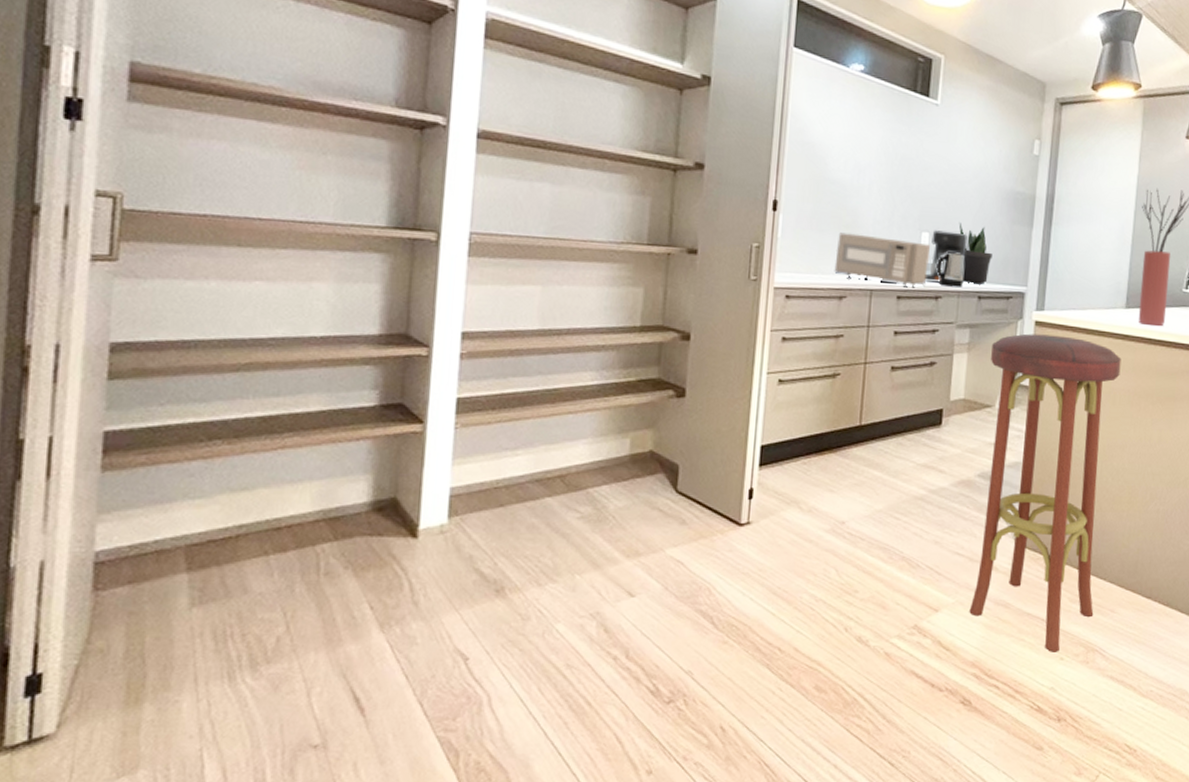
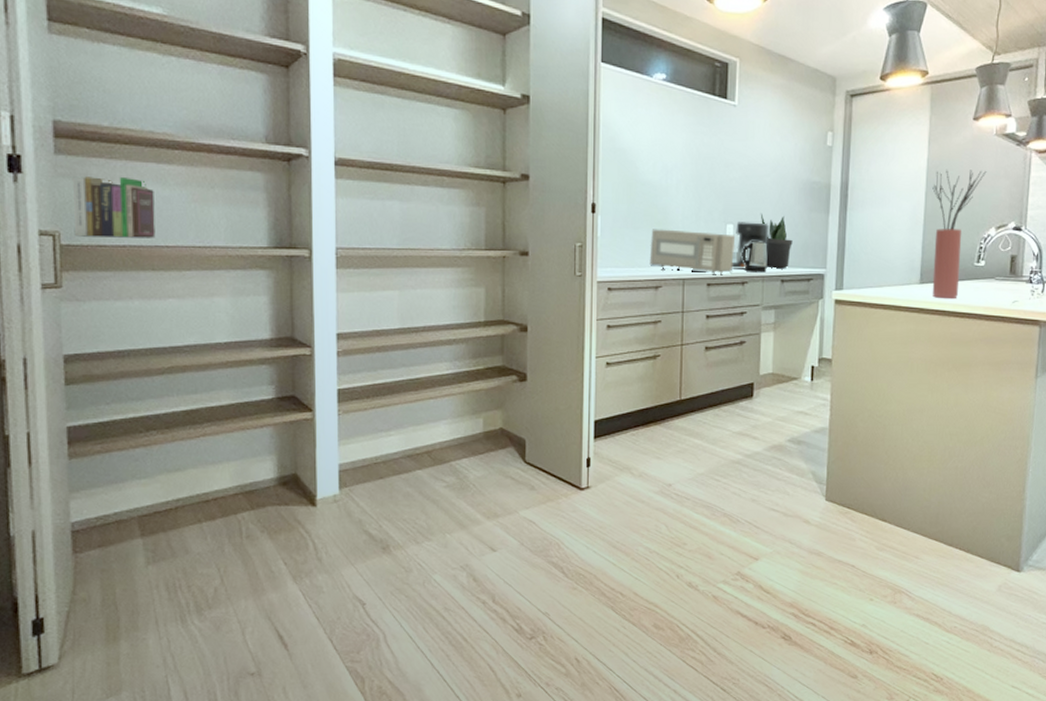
books: none [143,130,250,208] -> present [73,176,156,238]
bar stool: present [969,333,1121,652] -> none [786,311,917,594]

